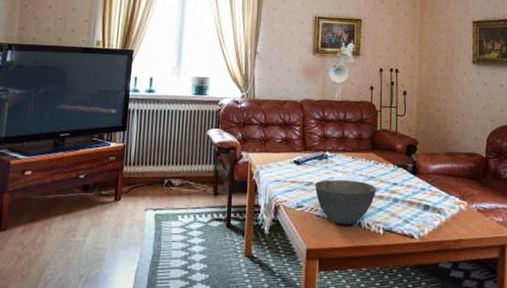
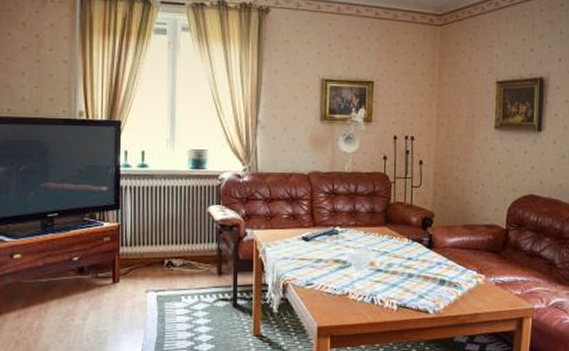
bowl: present [315,180,377,225] -> none [325,256,390,302]

